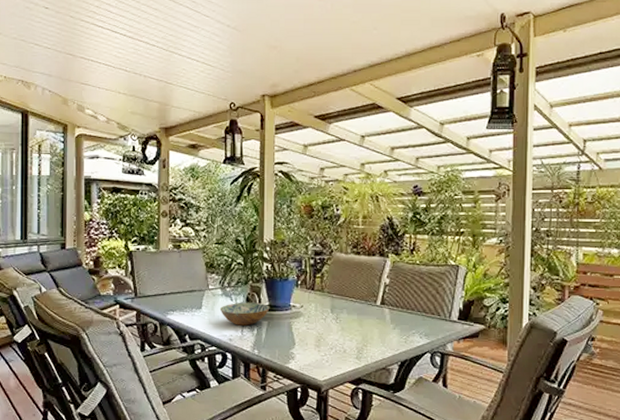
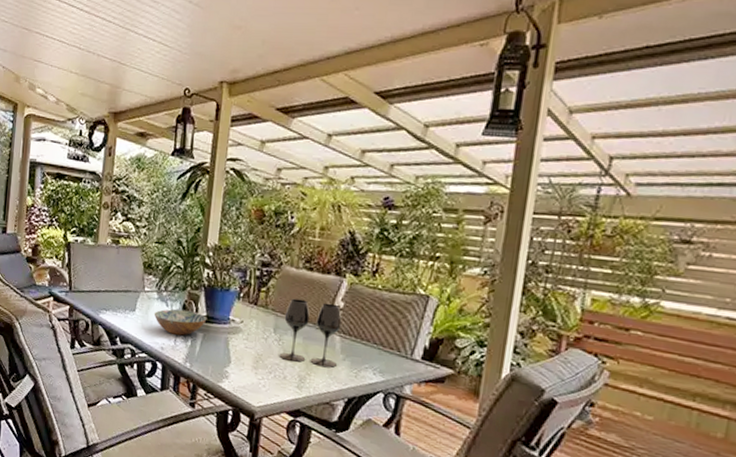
wine glass: none [338,280,389,338] -> present [279,298,342,368]

